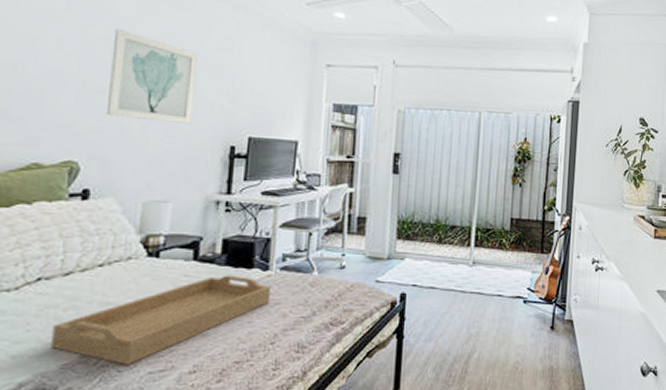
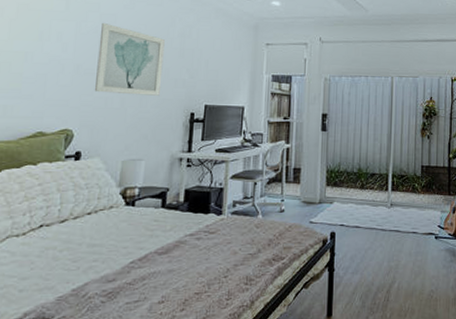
serving tray: present [51,275,272,366] -> none [50,219,225,297]

